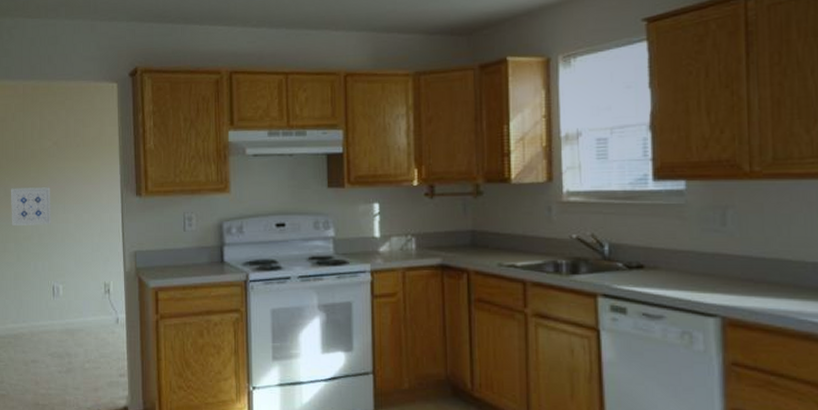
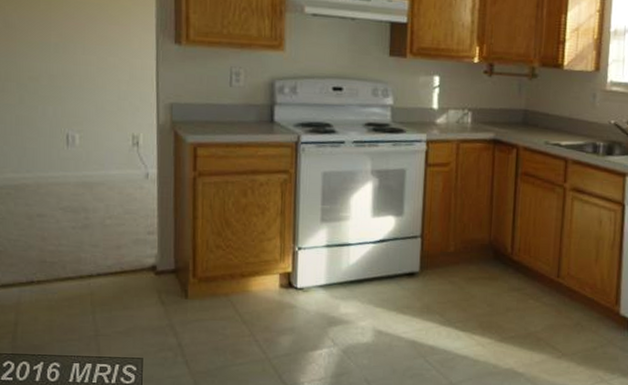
wall art: present [11,187,51,227] -> none [12,19,67,66]

